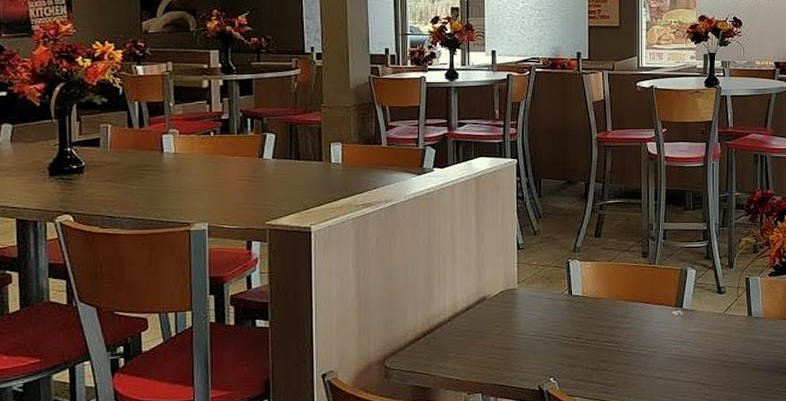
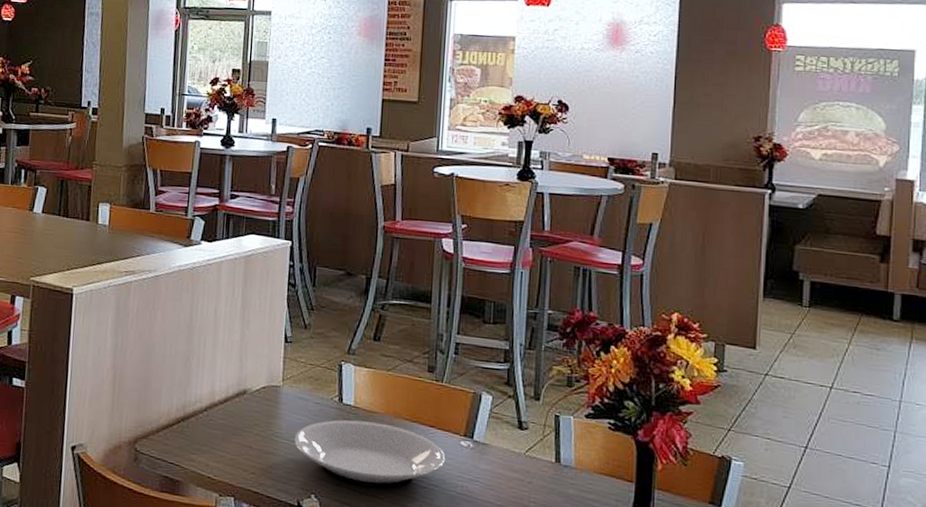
plate: none [532,307,661,364] -> present [294,420,446,489]

